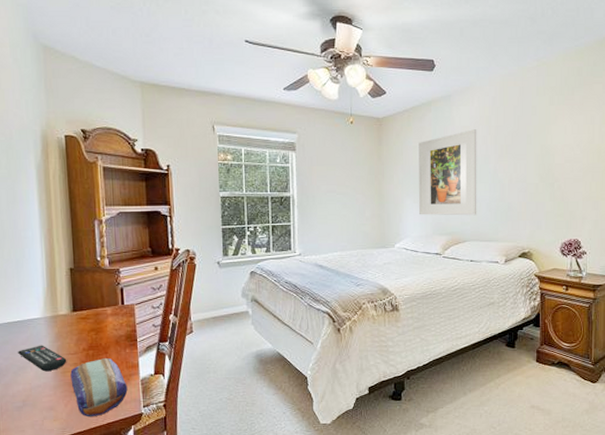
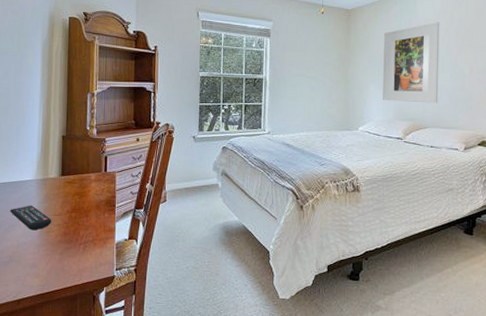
pencil case: present [70,358,128,417] -> none [53,221,103,277]

